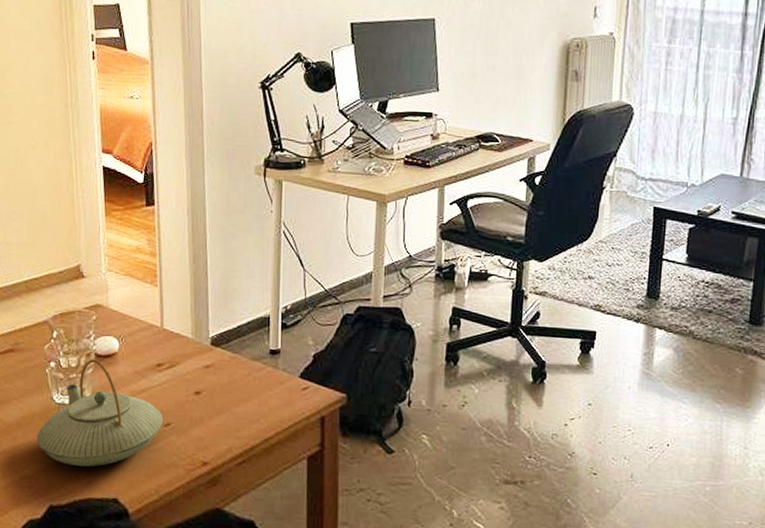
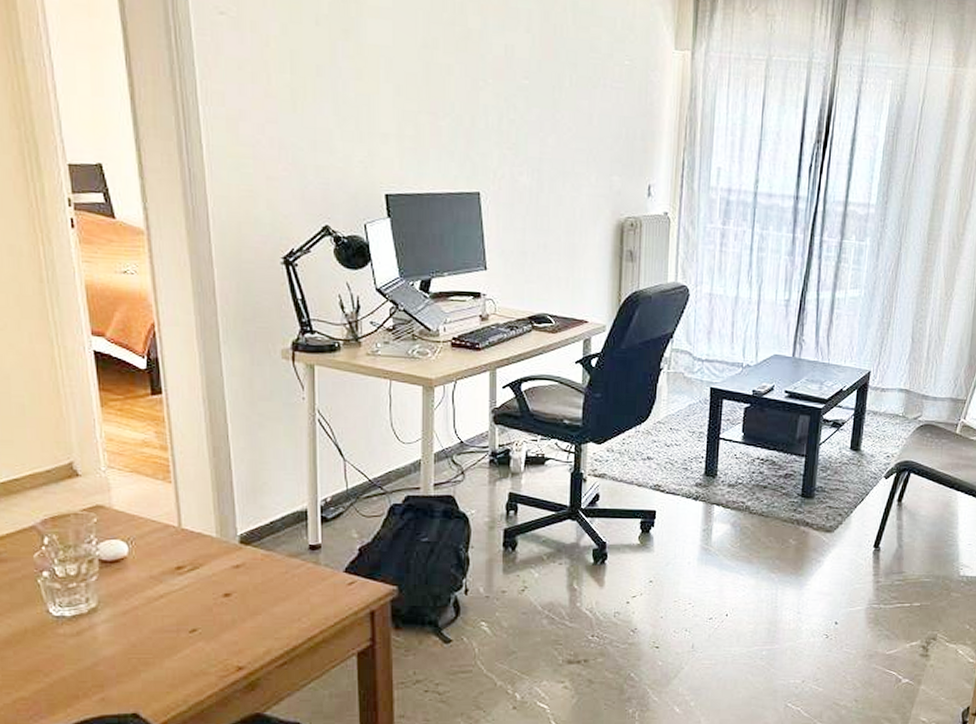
teapot: present [36,358,163,467] -> none [31,565,187,682]

